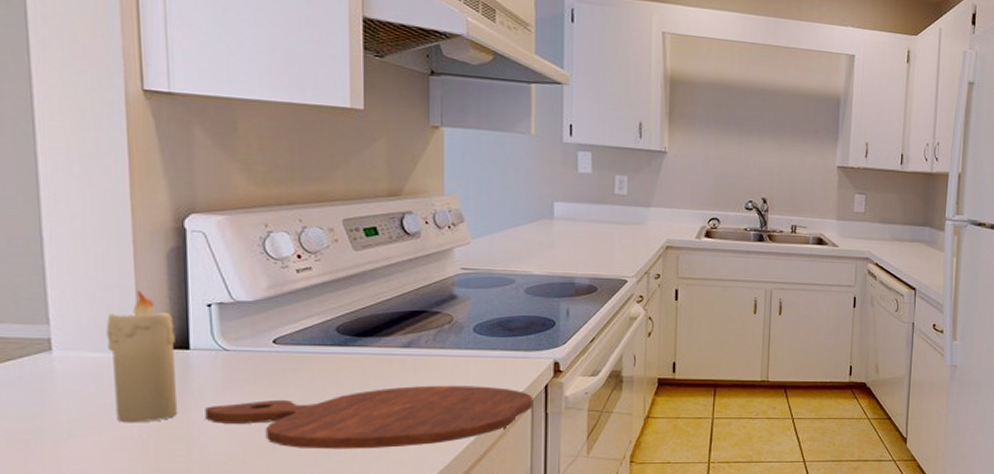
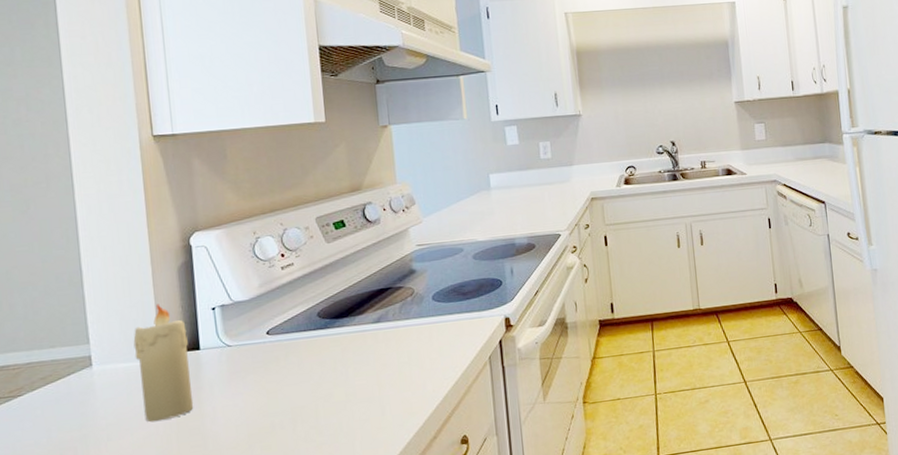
cutting board: present [205,385,533,450] -> none [215,348,491,427]

